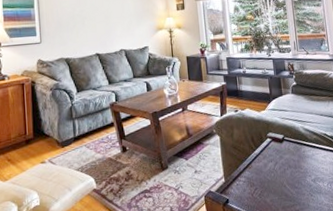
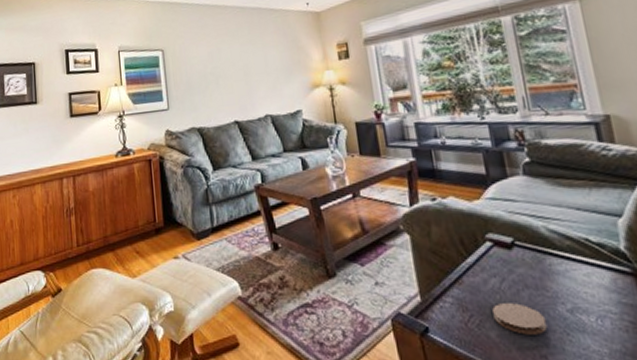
coaster: none [269,178,300,198] -> present [492,303,548,335]

